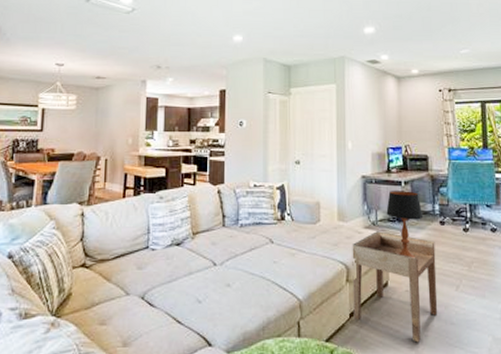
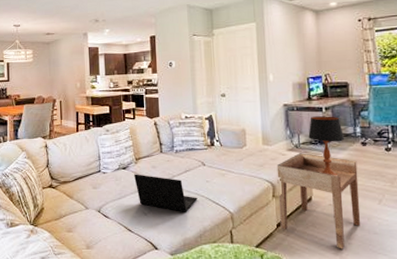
laptop: none [189,251,263,299] -> present [134,174,198,212]

